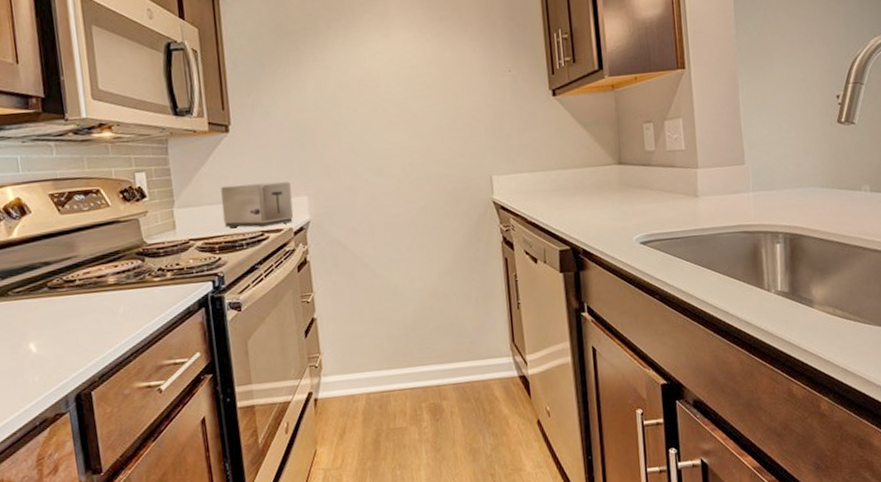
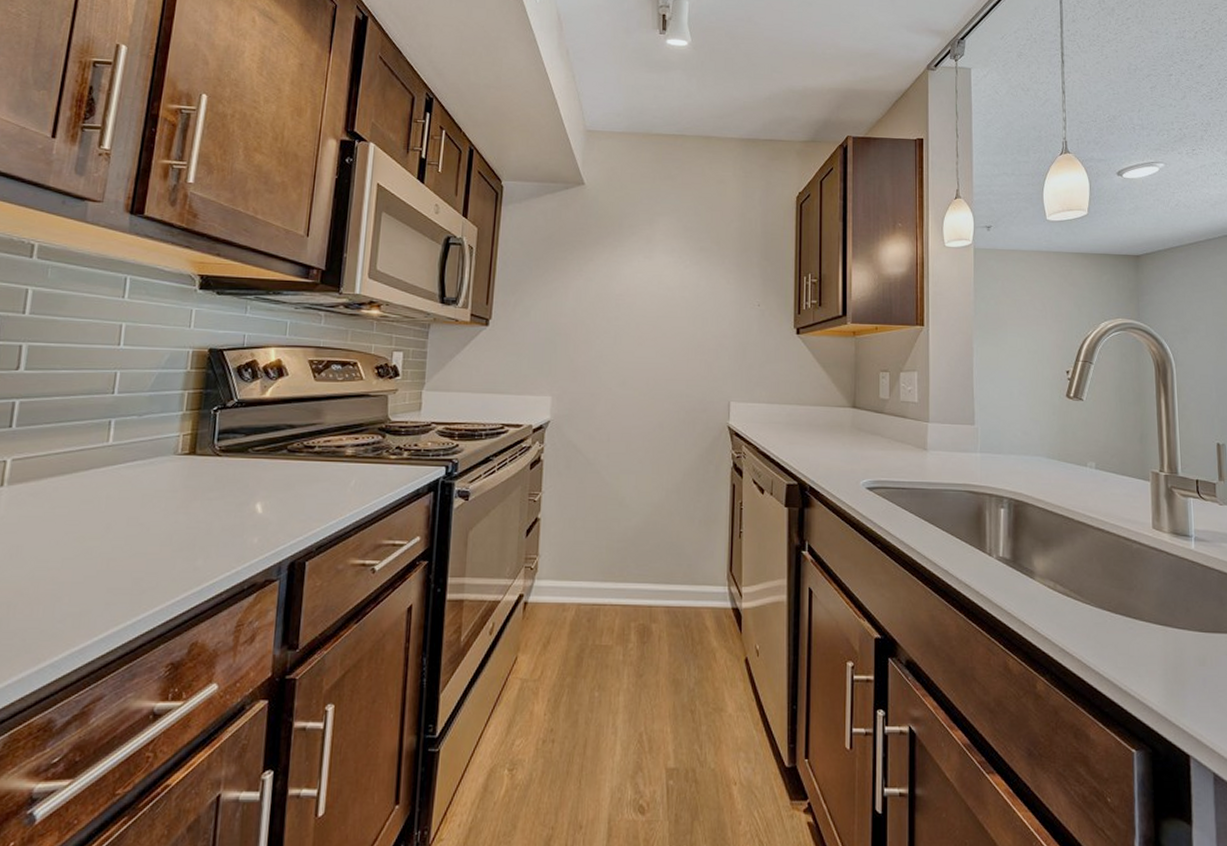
toaster: present [221,181,294,229] -> none [467,375,537,421]

